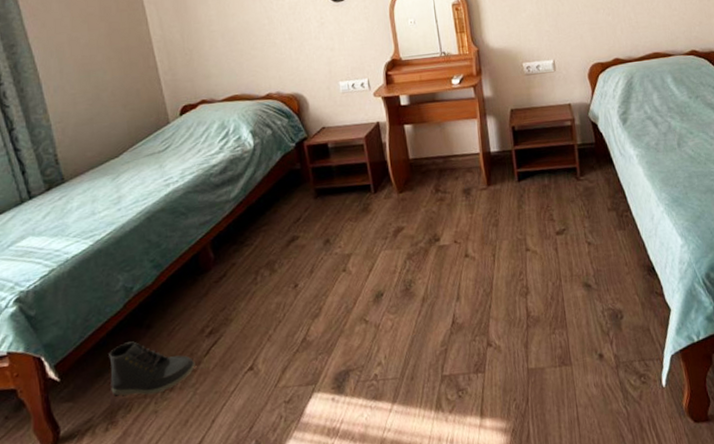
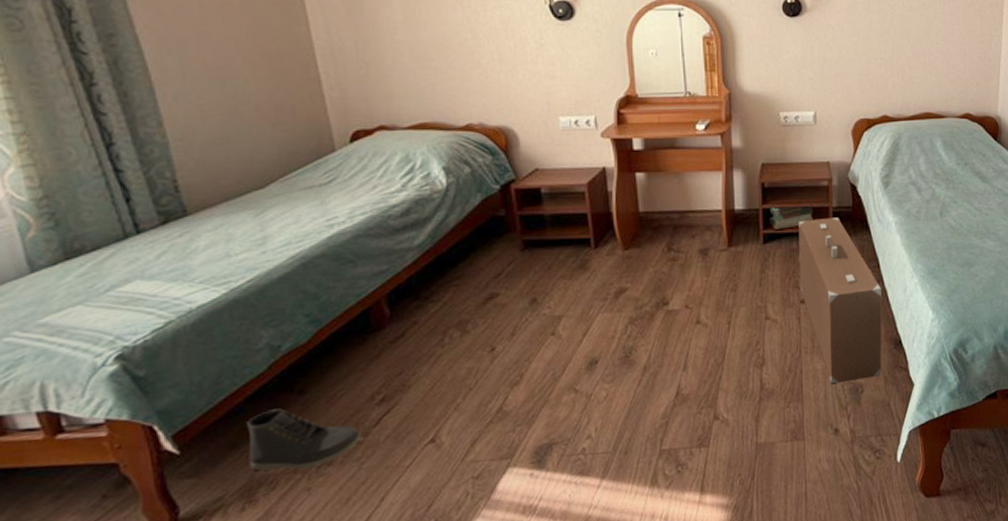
books: none [521,143,561,169] -> present [768,204,814,231]
suitcase: none [548,153,639,311] -> present [798,217,882,385]

